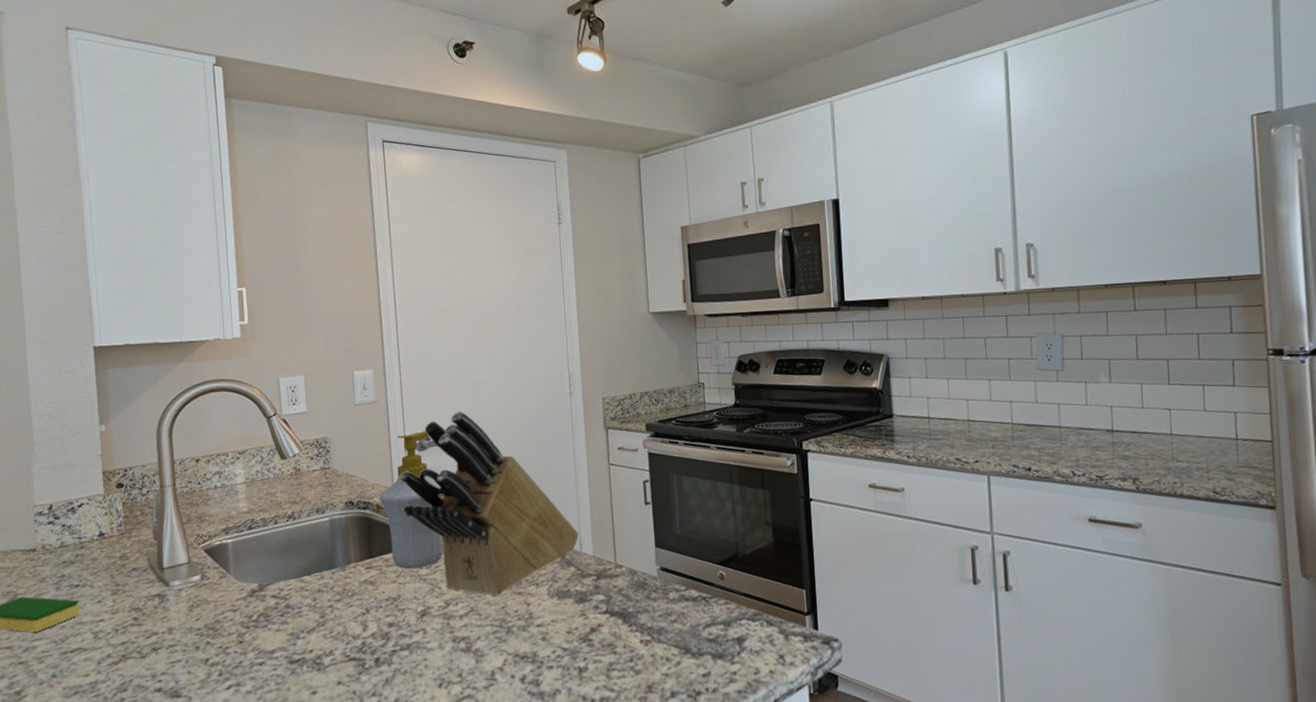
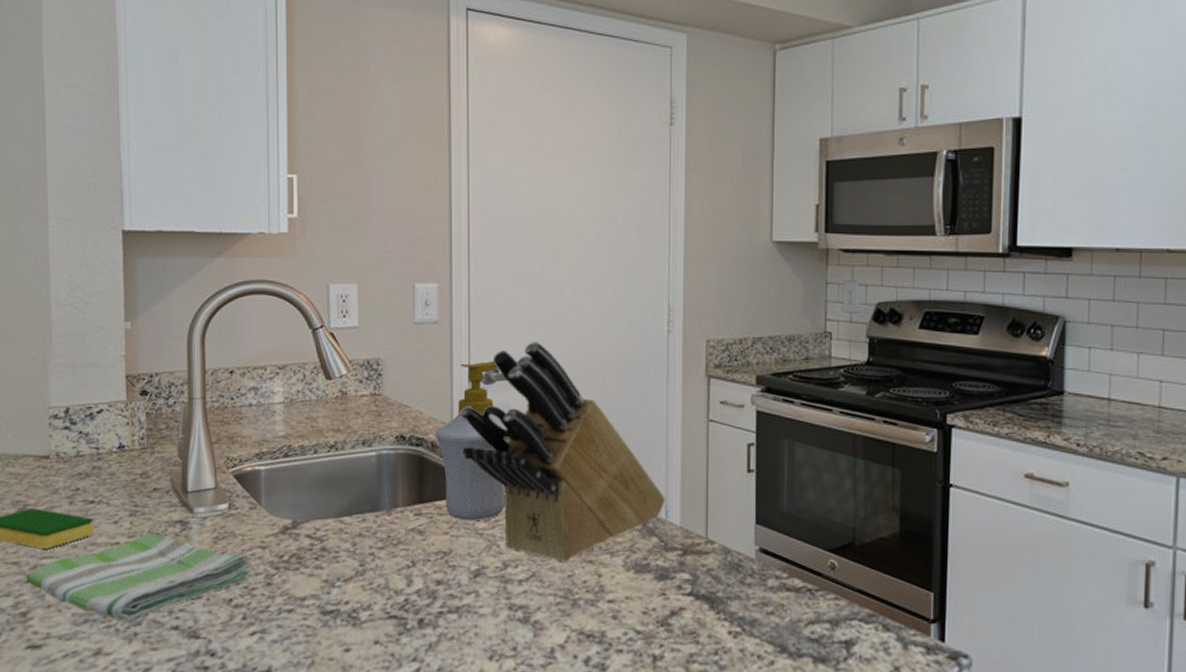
dish towel: none [18,608,226,689] -> present [26,533,253,621]

